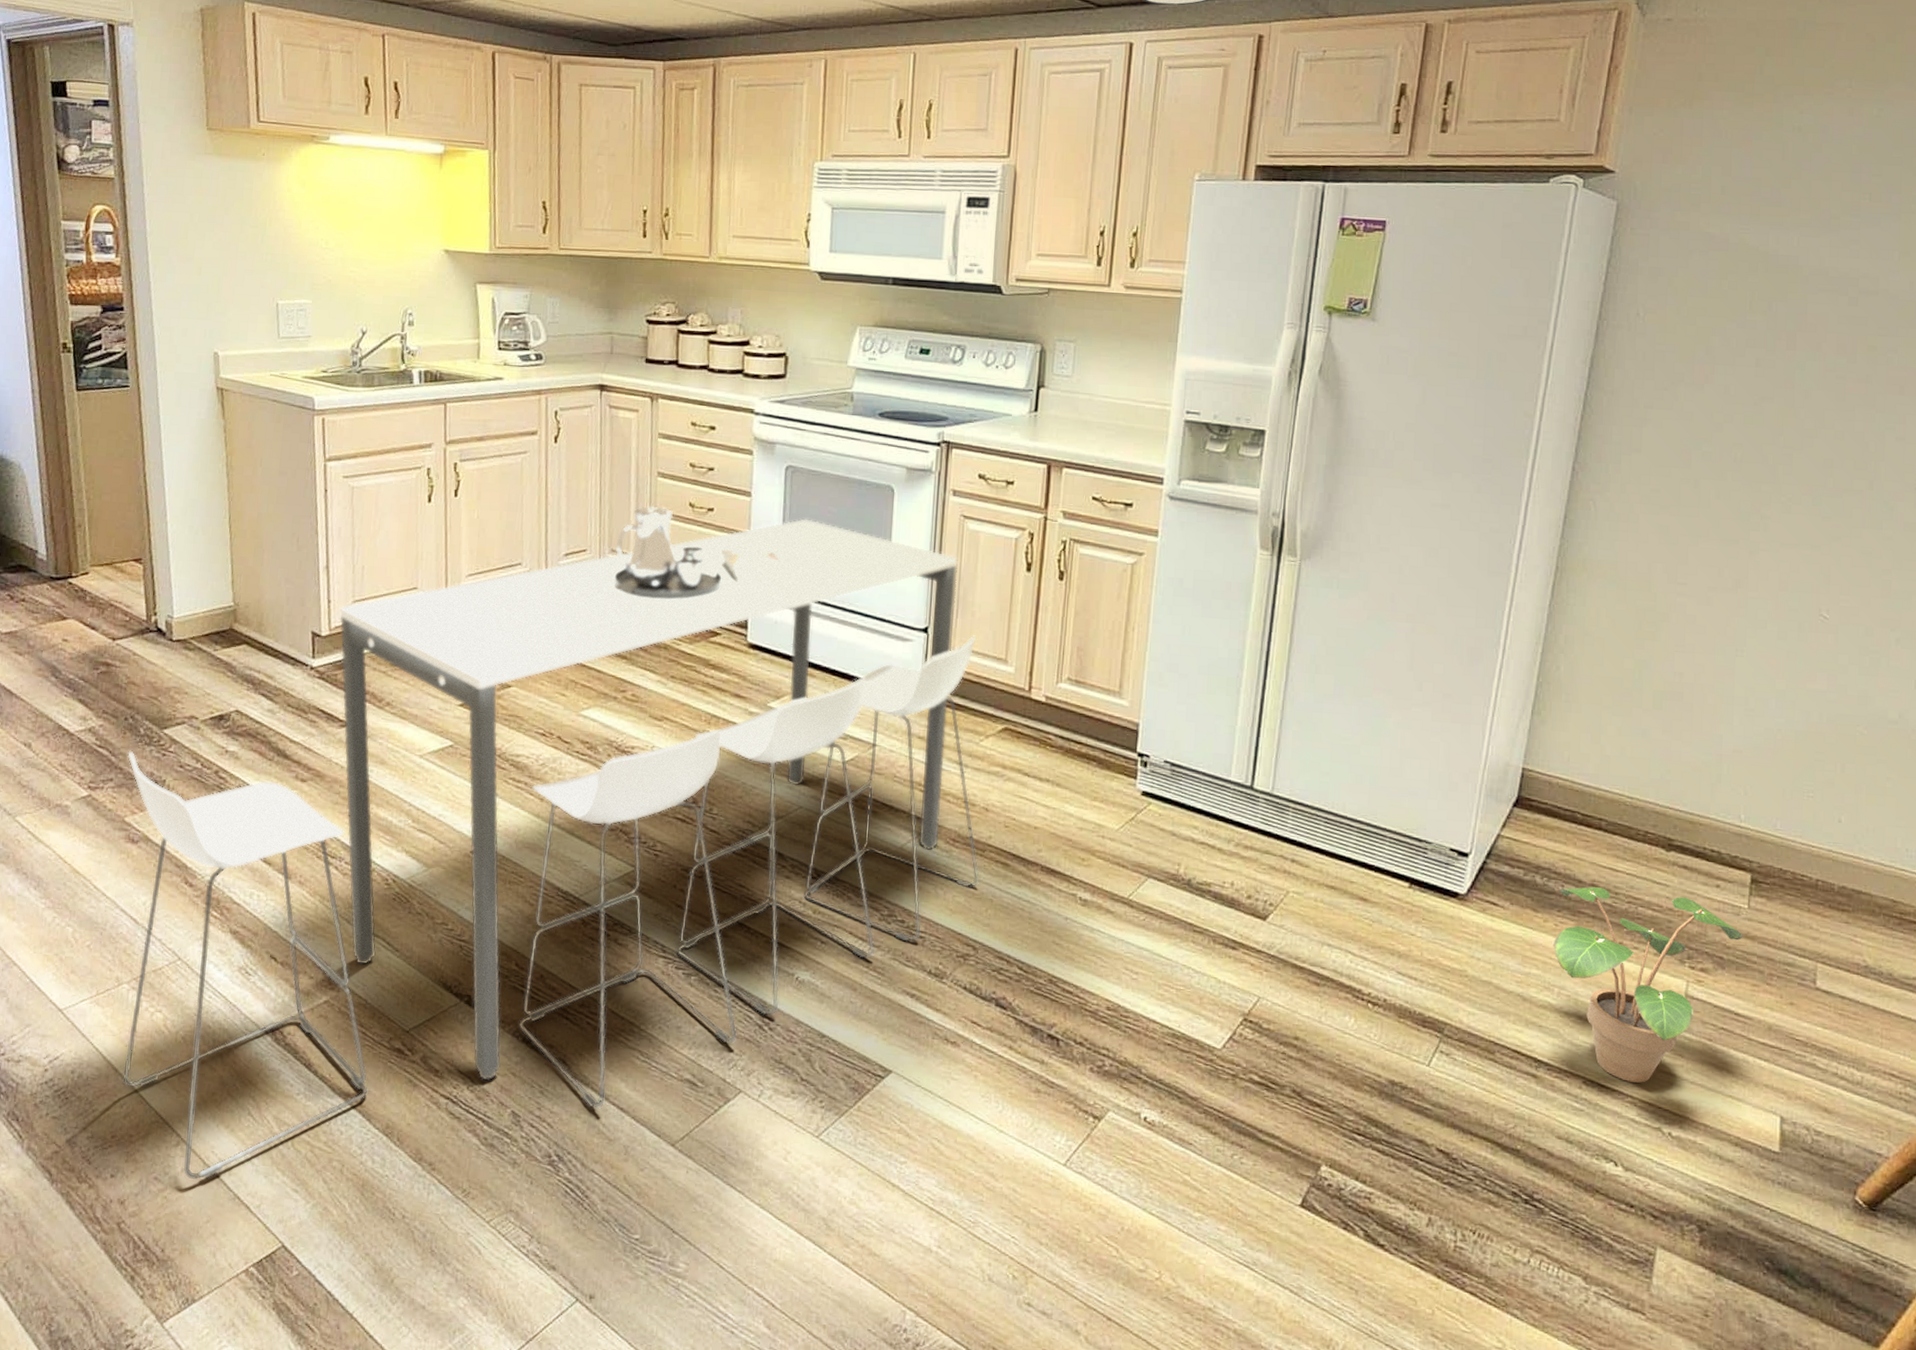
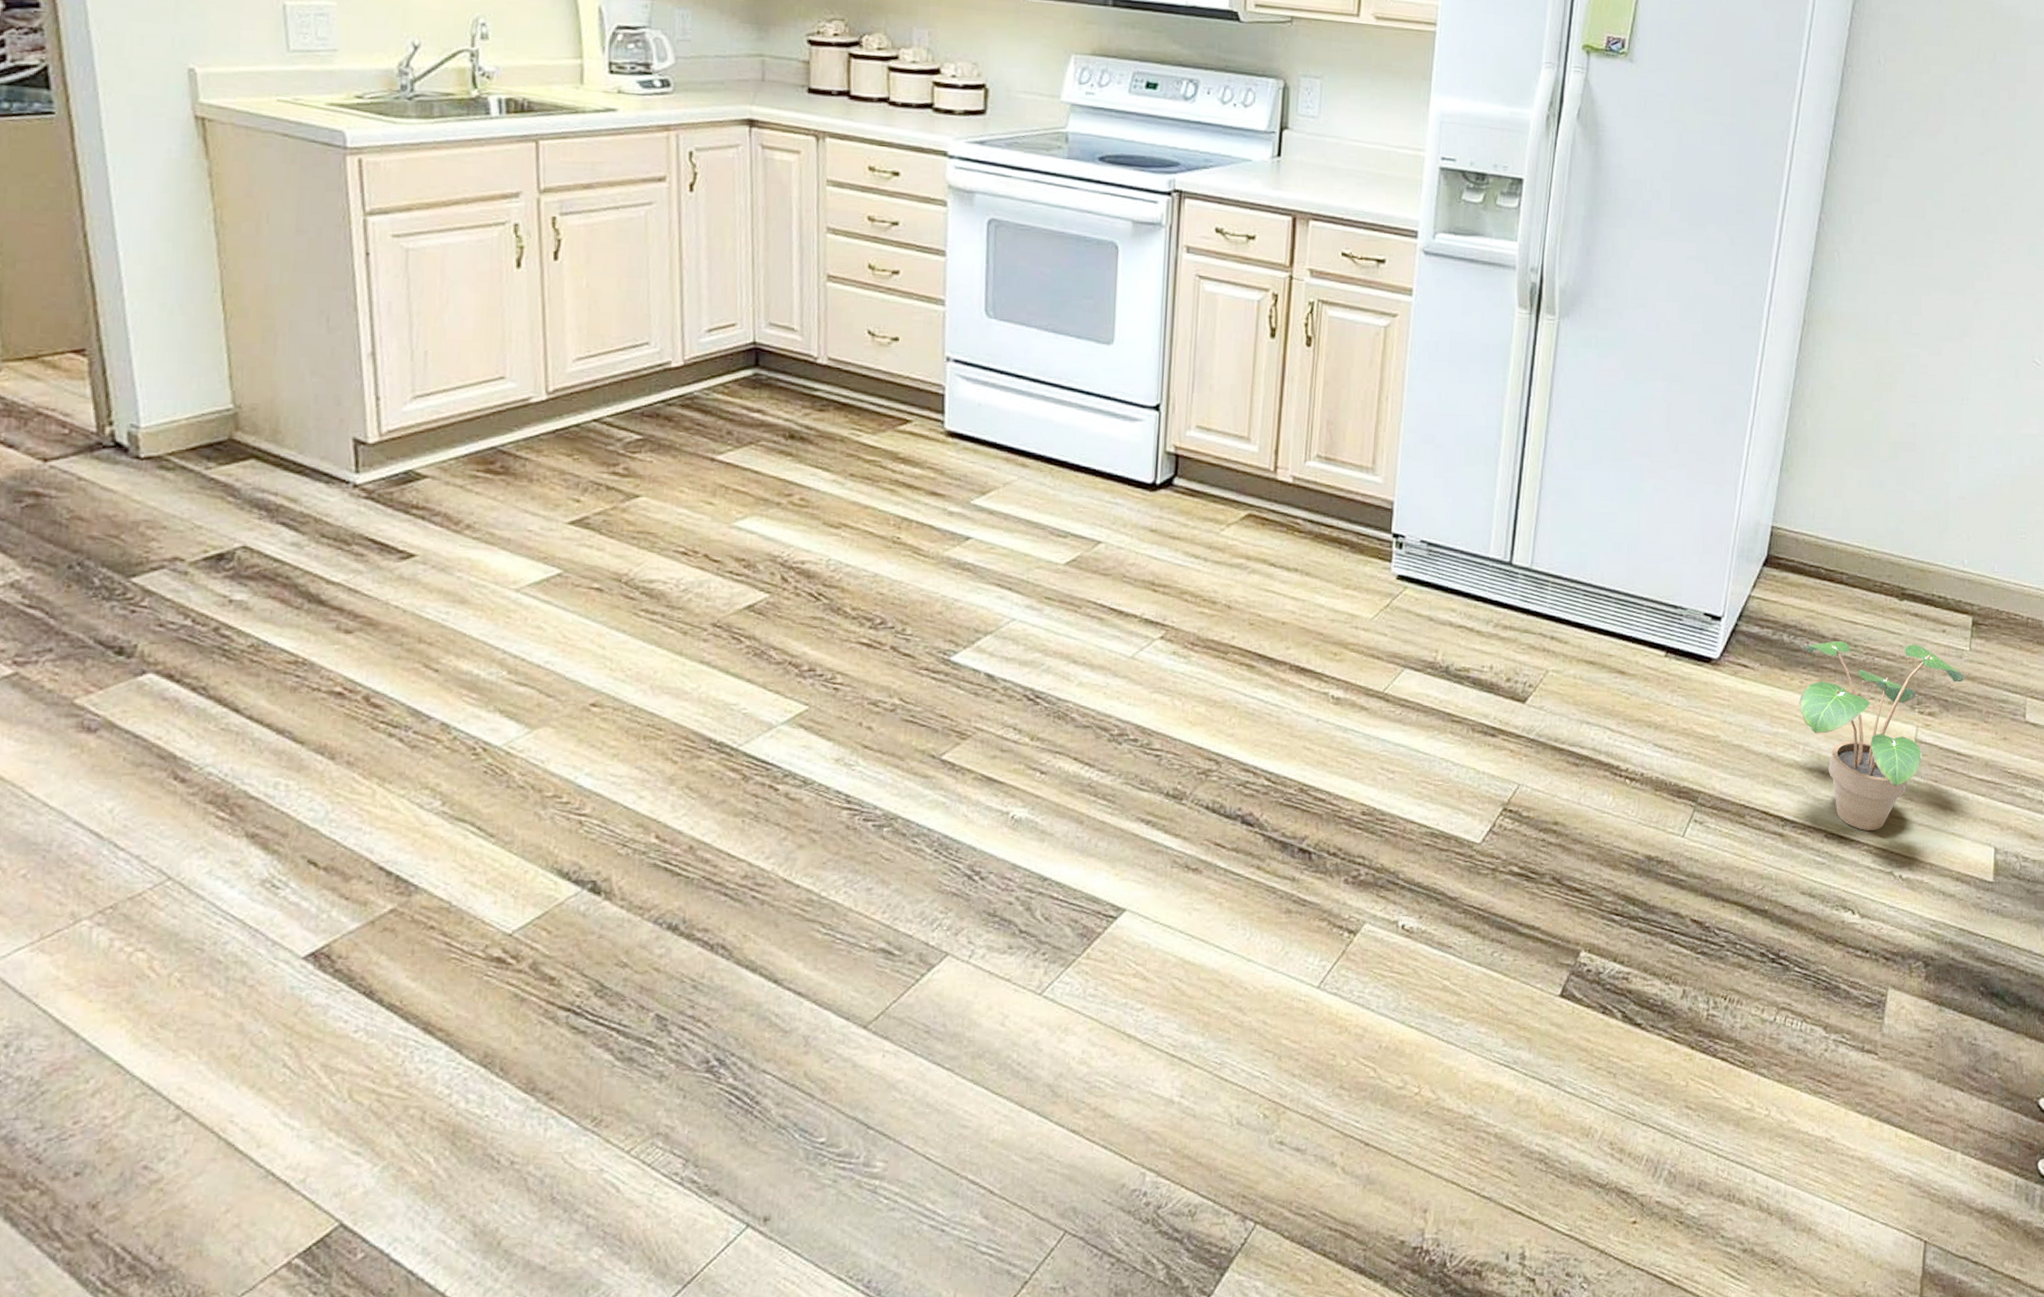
dining table: present [122,506,979,1180] -> none [75,268,1222,1162]

